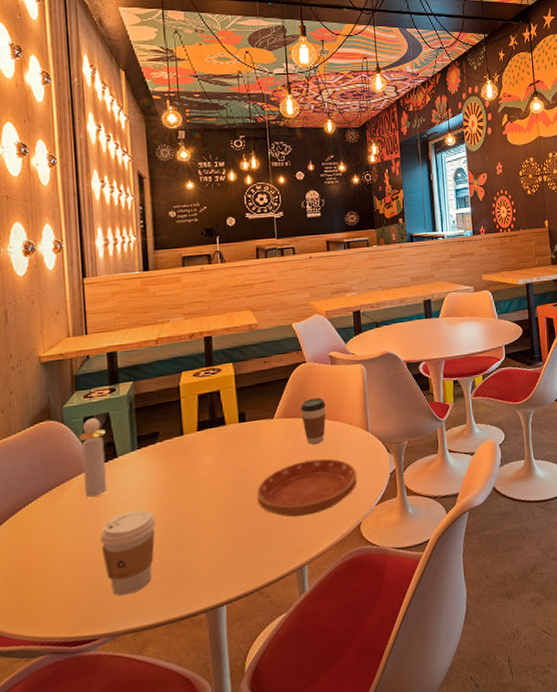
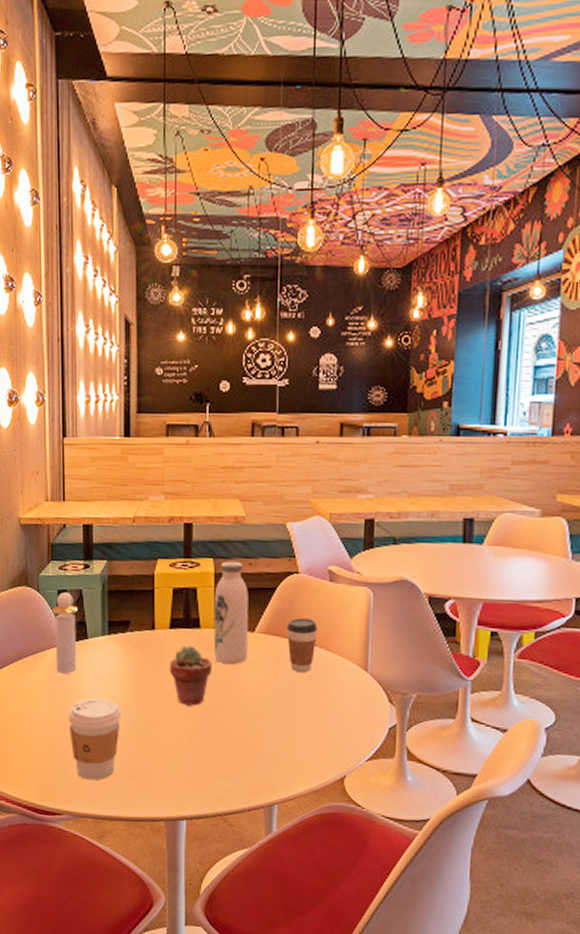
potted succulent: none [199,441,240,498] -> present [169,645,213,706]
water bottle: none [236,361,269,451] -> present [213,561,248,664]
saucer: present [256,458,357,517] -> none [227,688,347,752]

